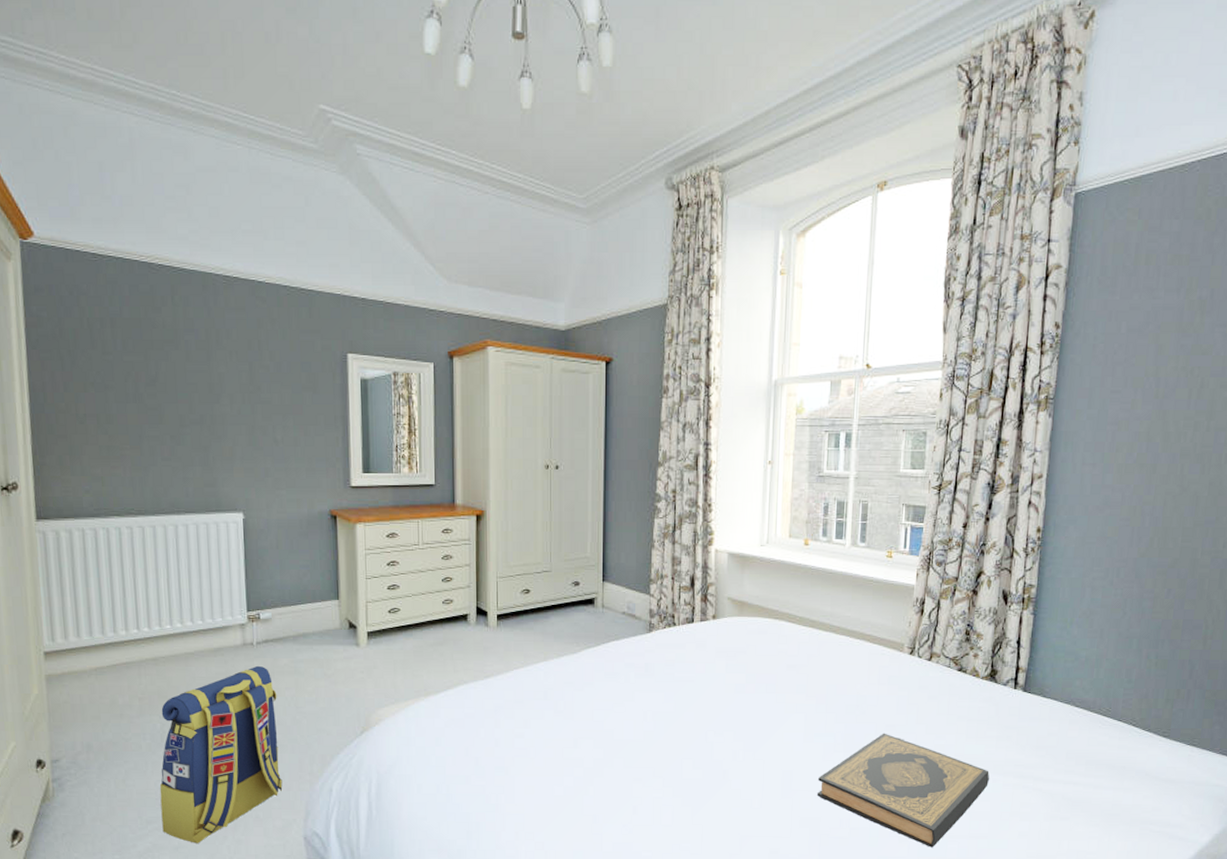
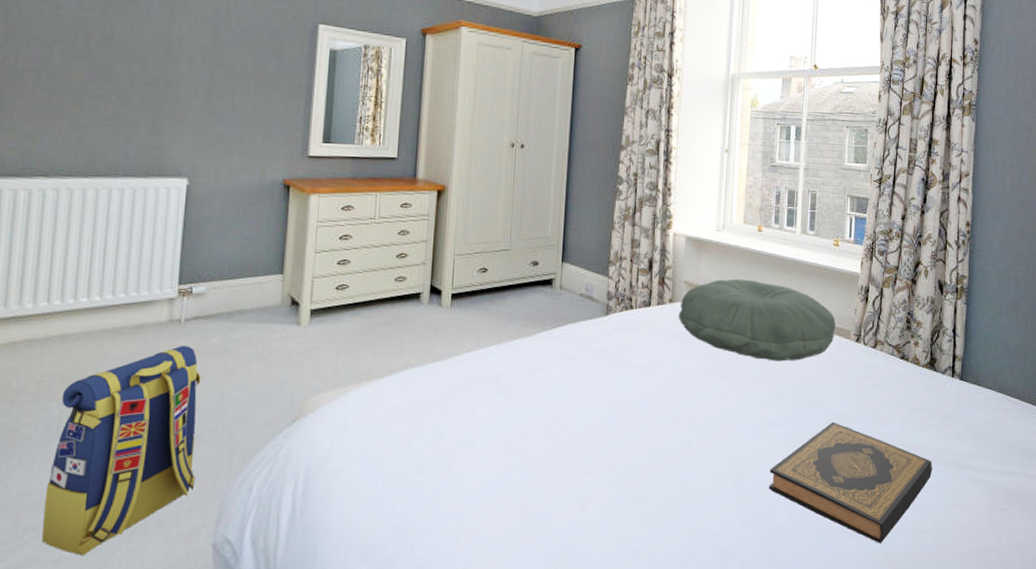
pillow: none [723,593,888,675] -> present [679,278,836,362]

